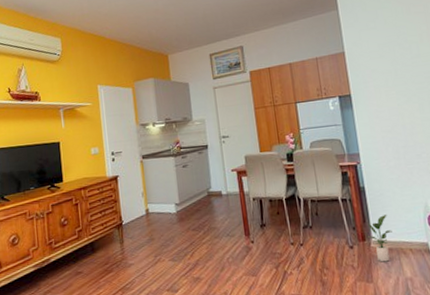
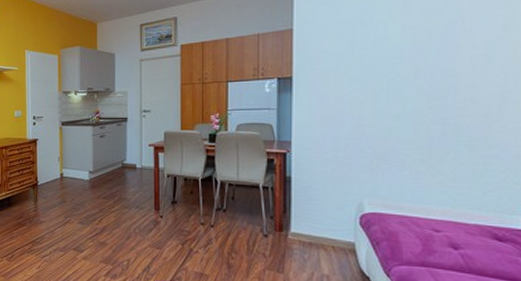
potted plant: present [367,215,392,262] -> none [285,208,315,256]

